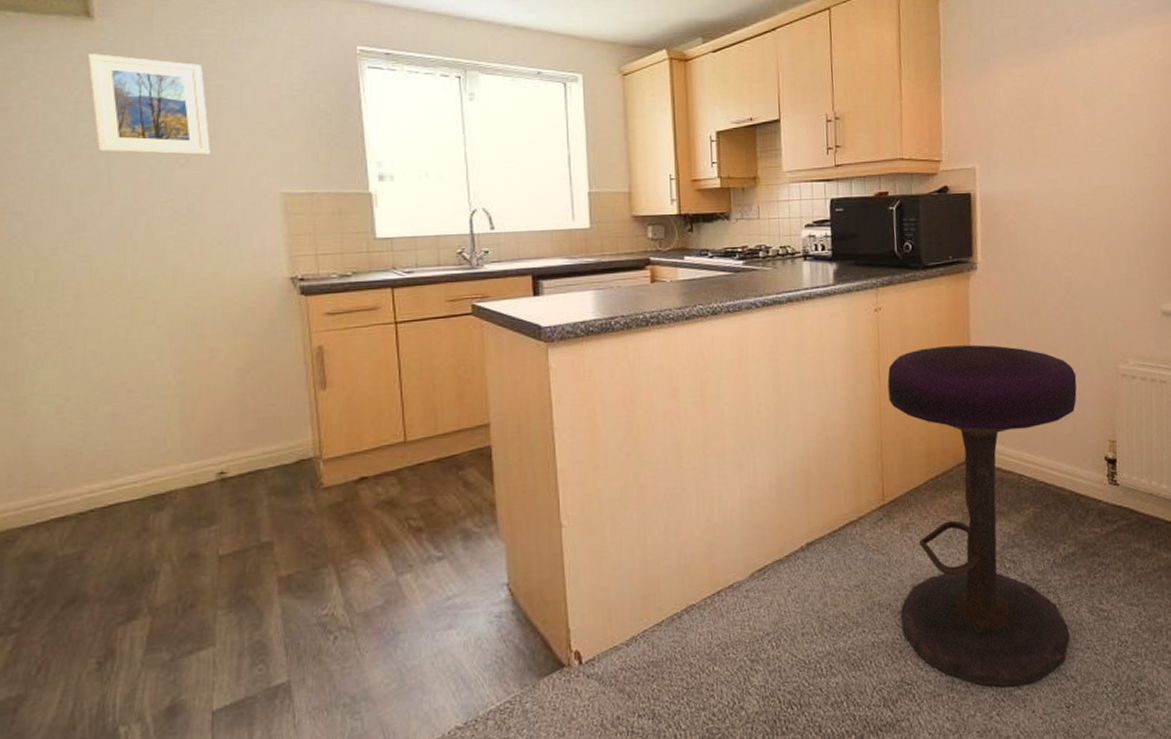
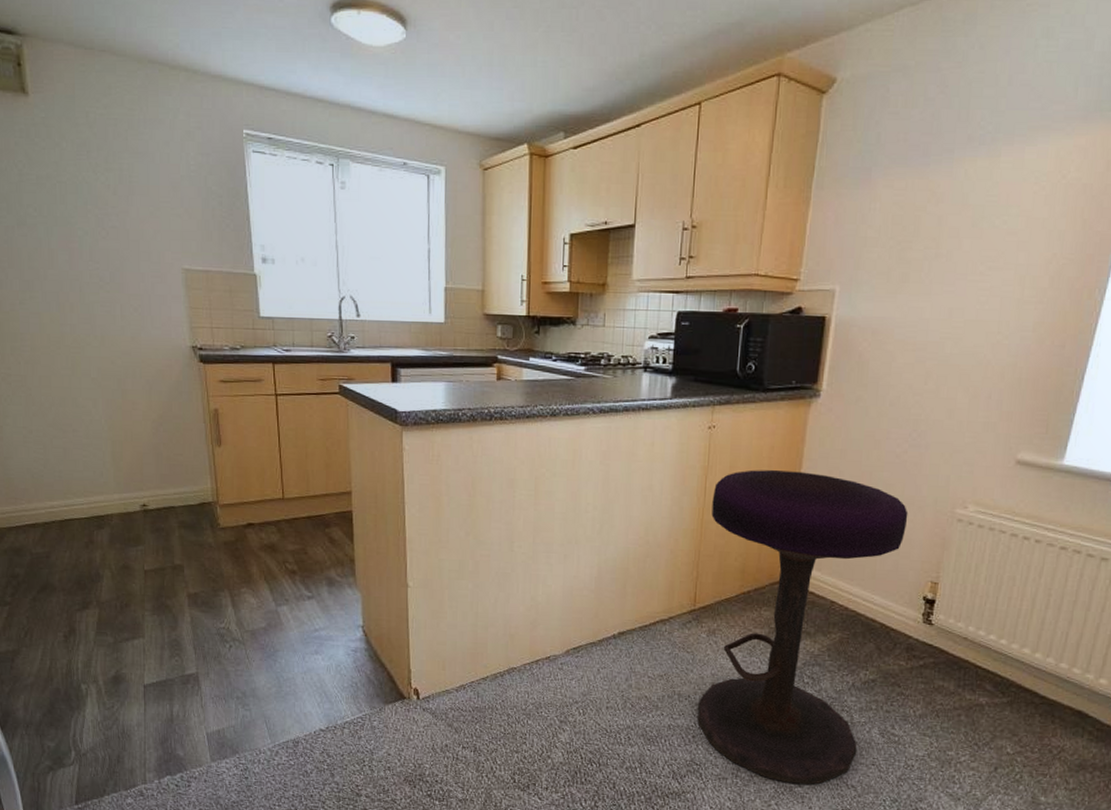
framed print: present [87,54,211,156] -> none [26,129,125,230]

